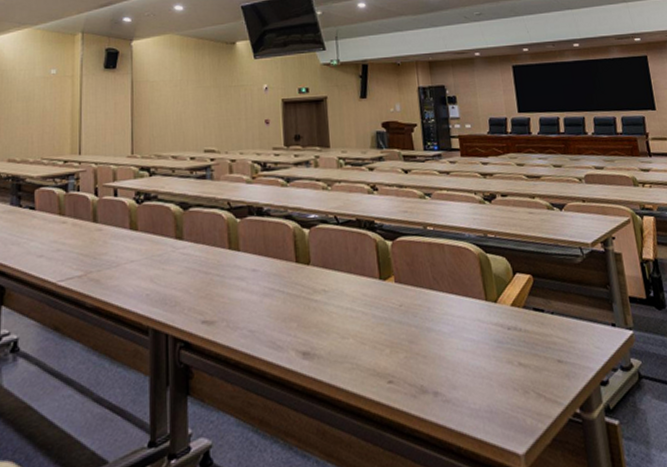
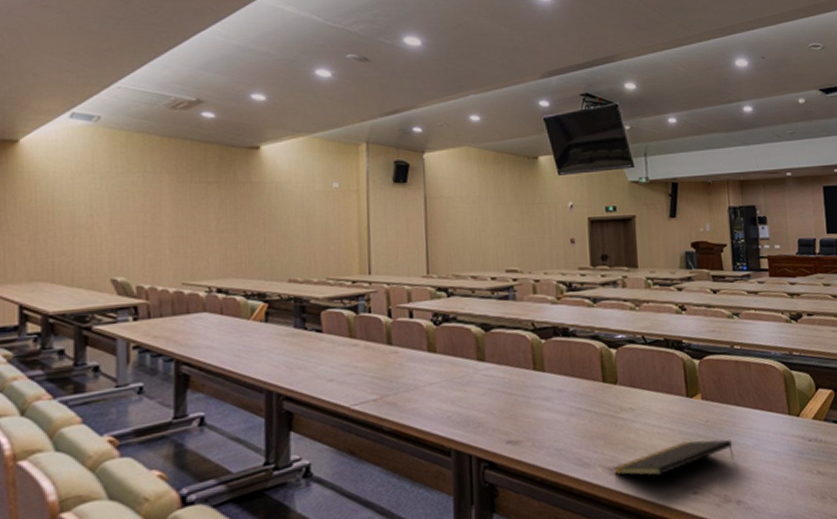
notepad: none [306,325,430,363] -> present [613,439,734,477]

